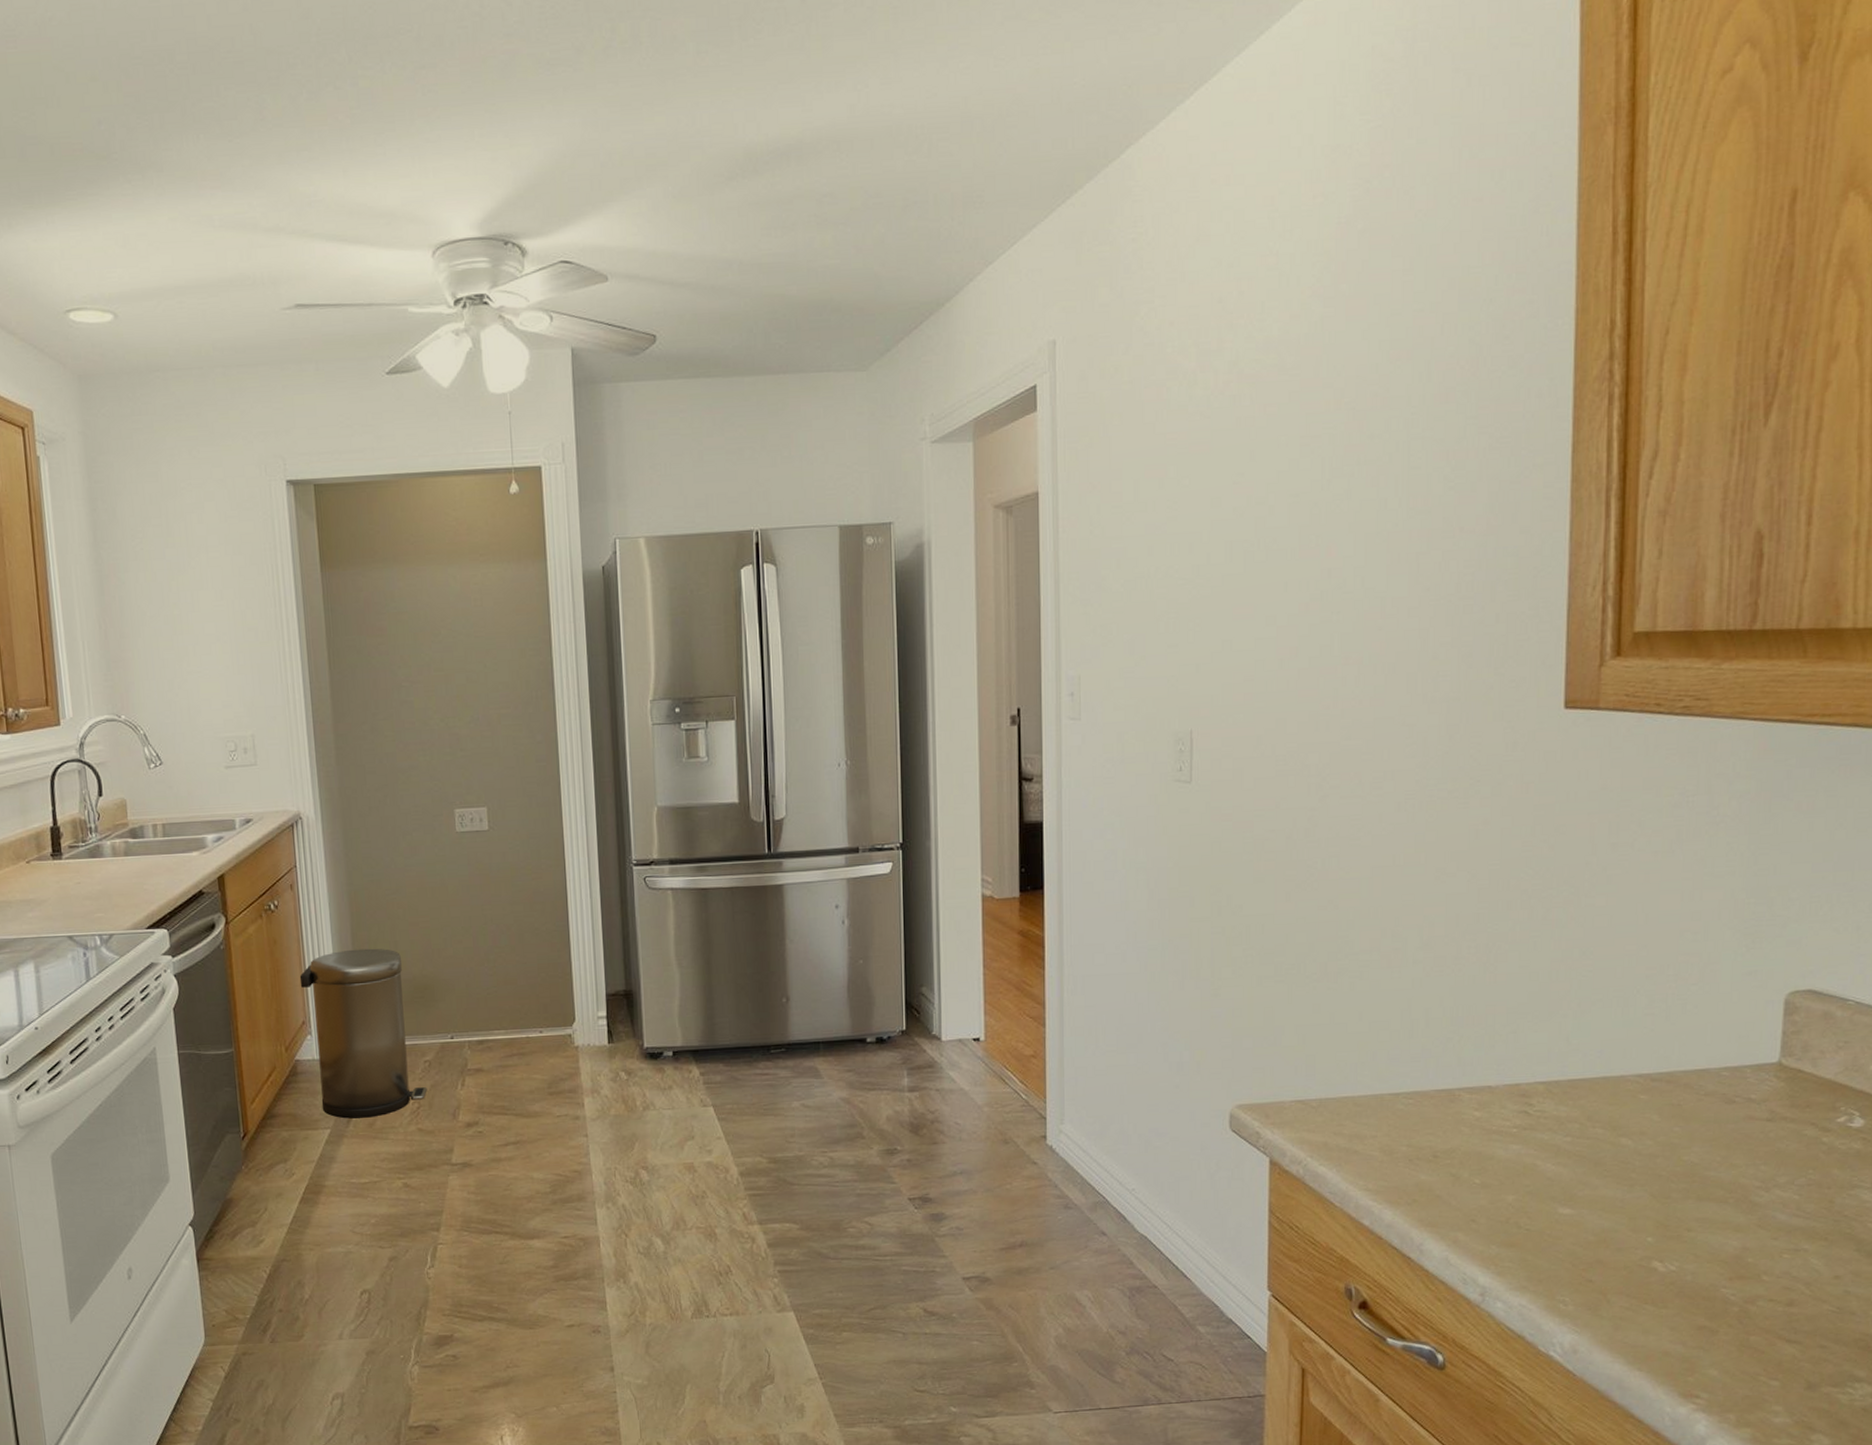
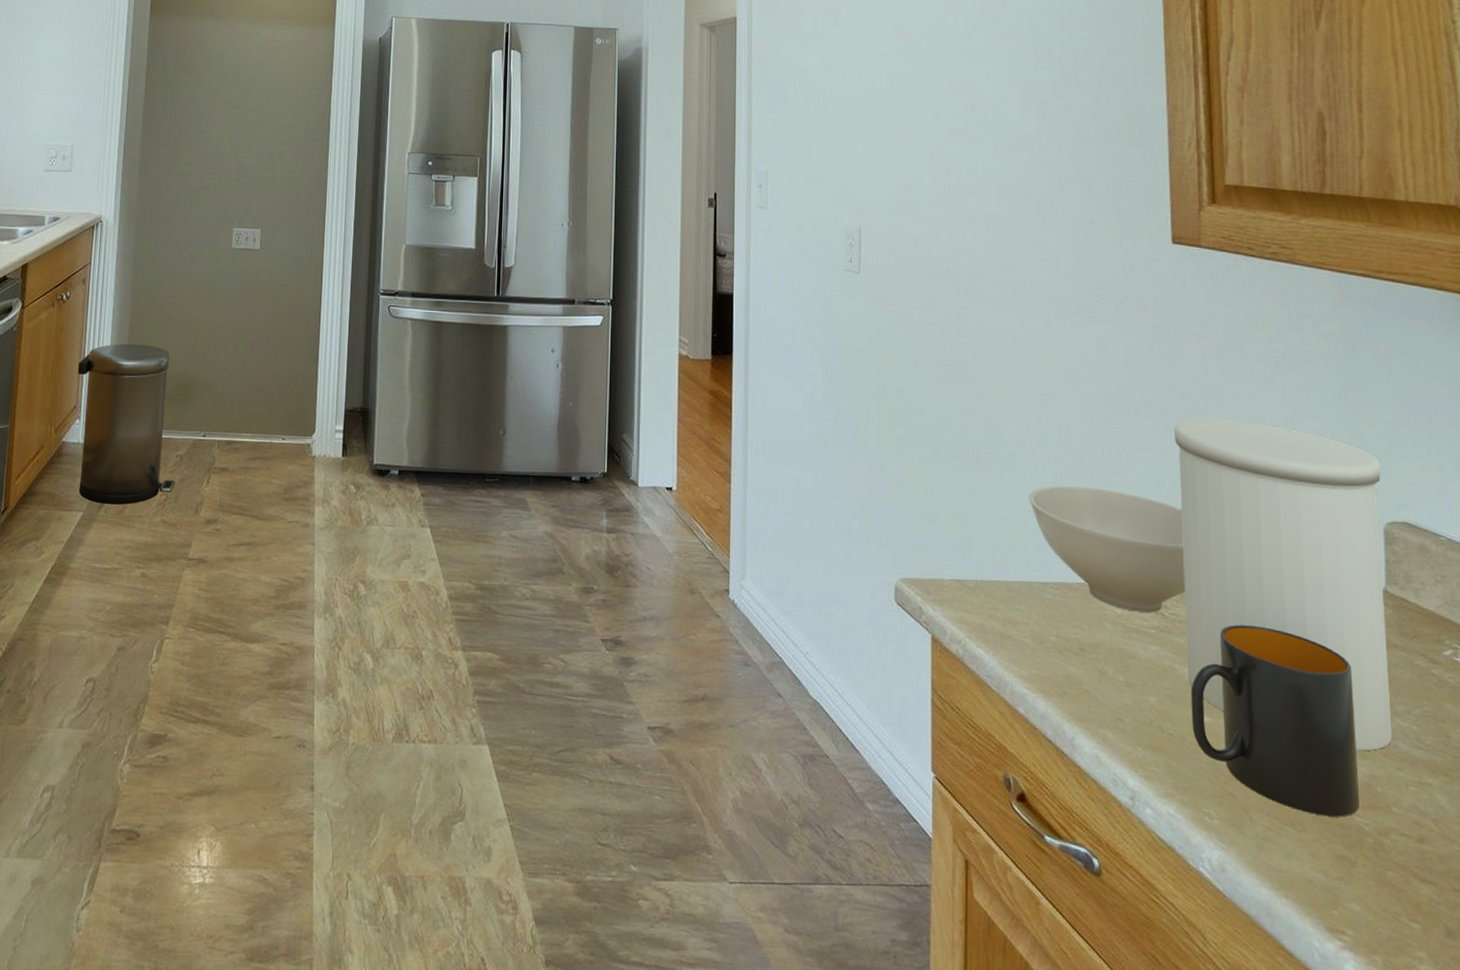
bowl: none [1382,989,1557,1113] -> present [1029,486,1186,613]
canister: none [1550,900,1788,1226] -> present [1173,418,1393,751]
mug: none [1551,1113,1733,1291] -> present [1191,624,1359,817]

